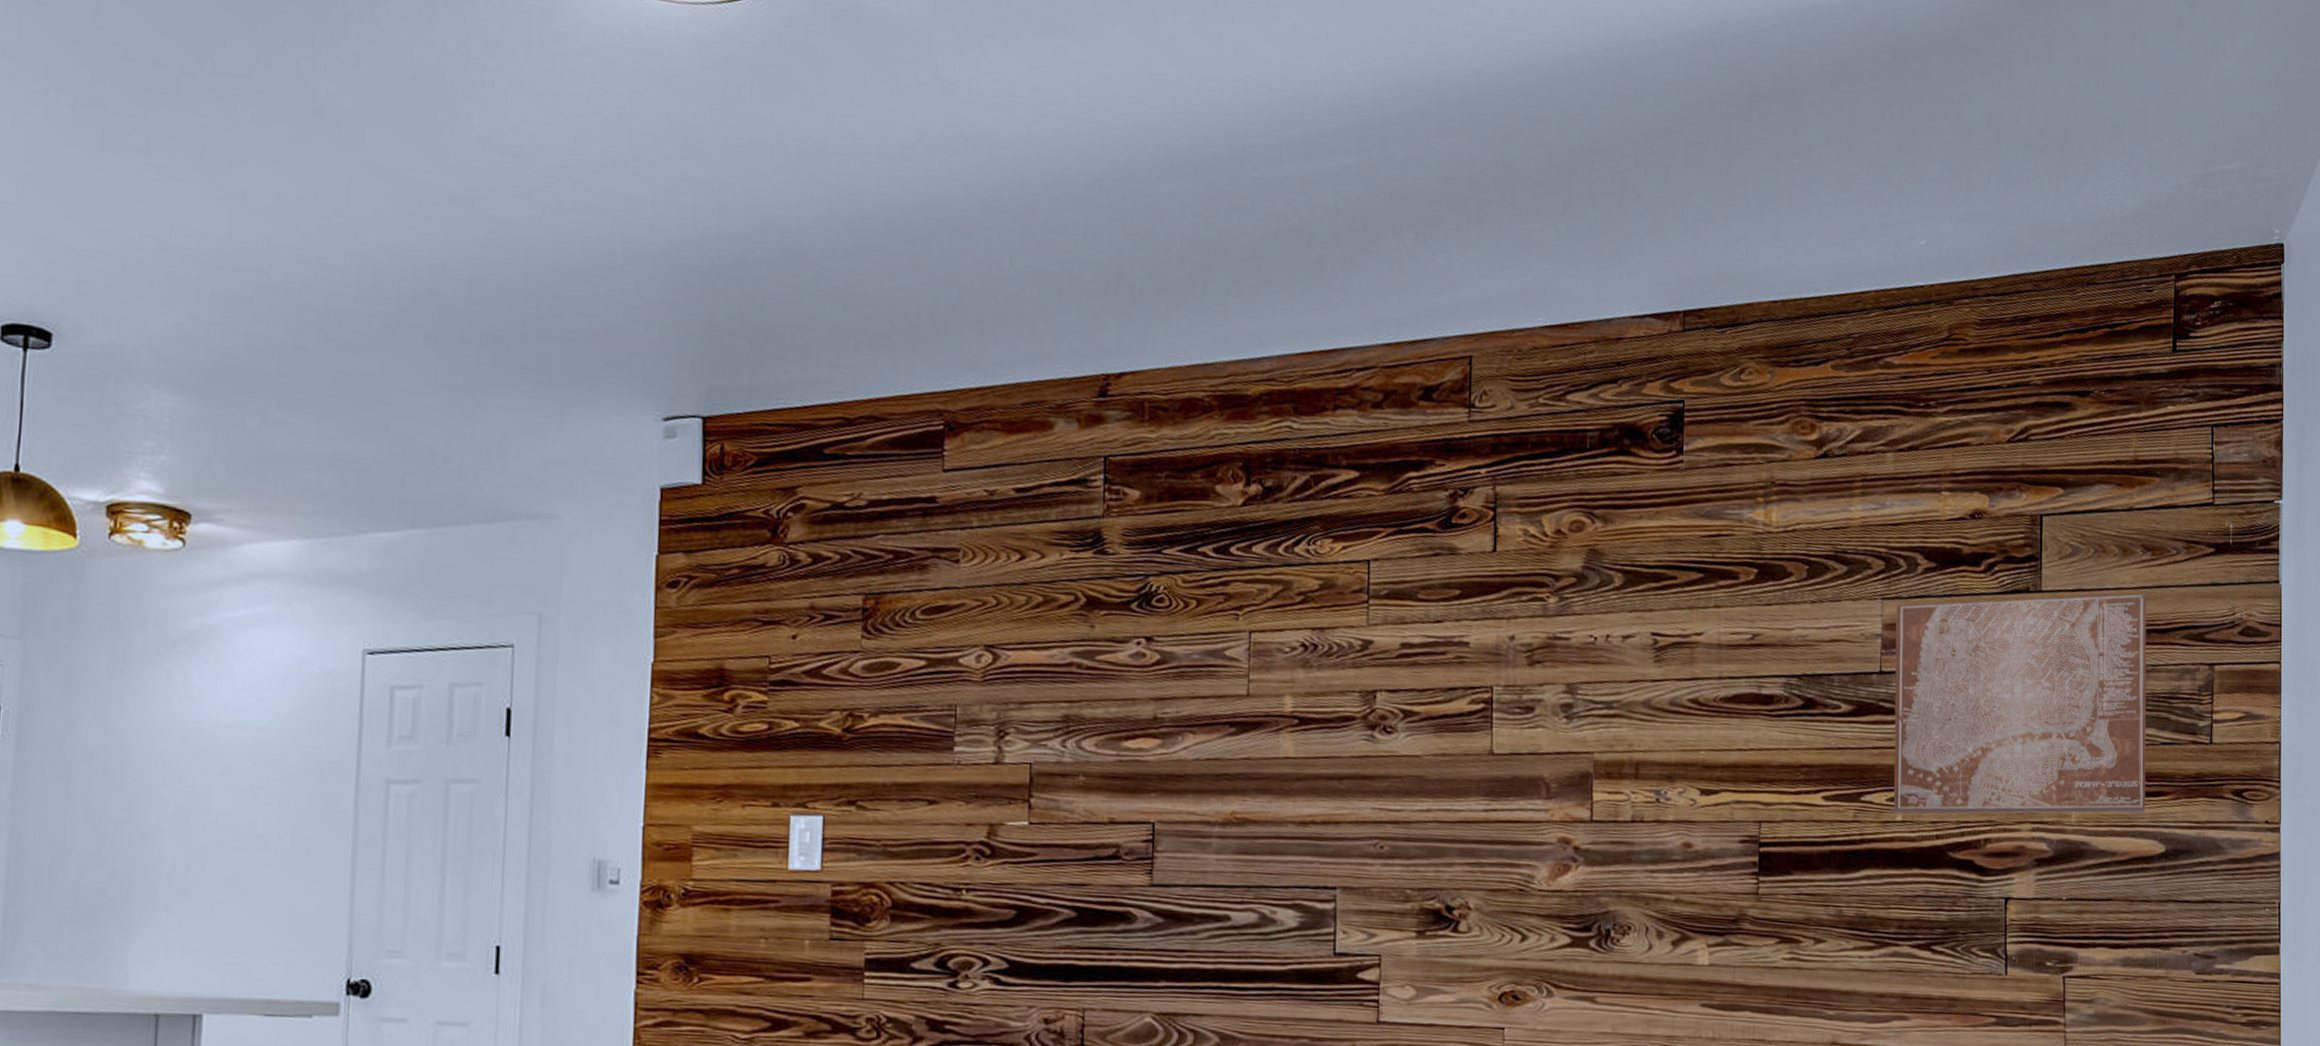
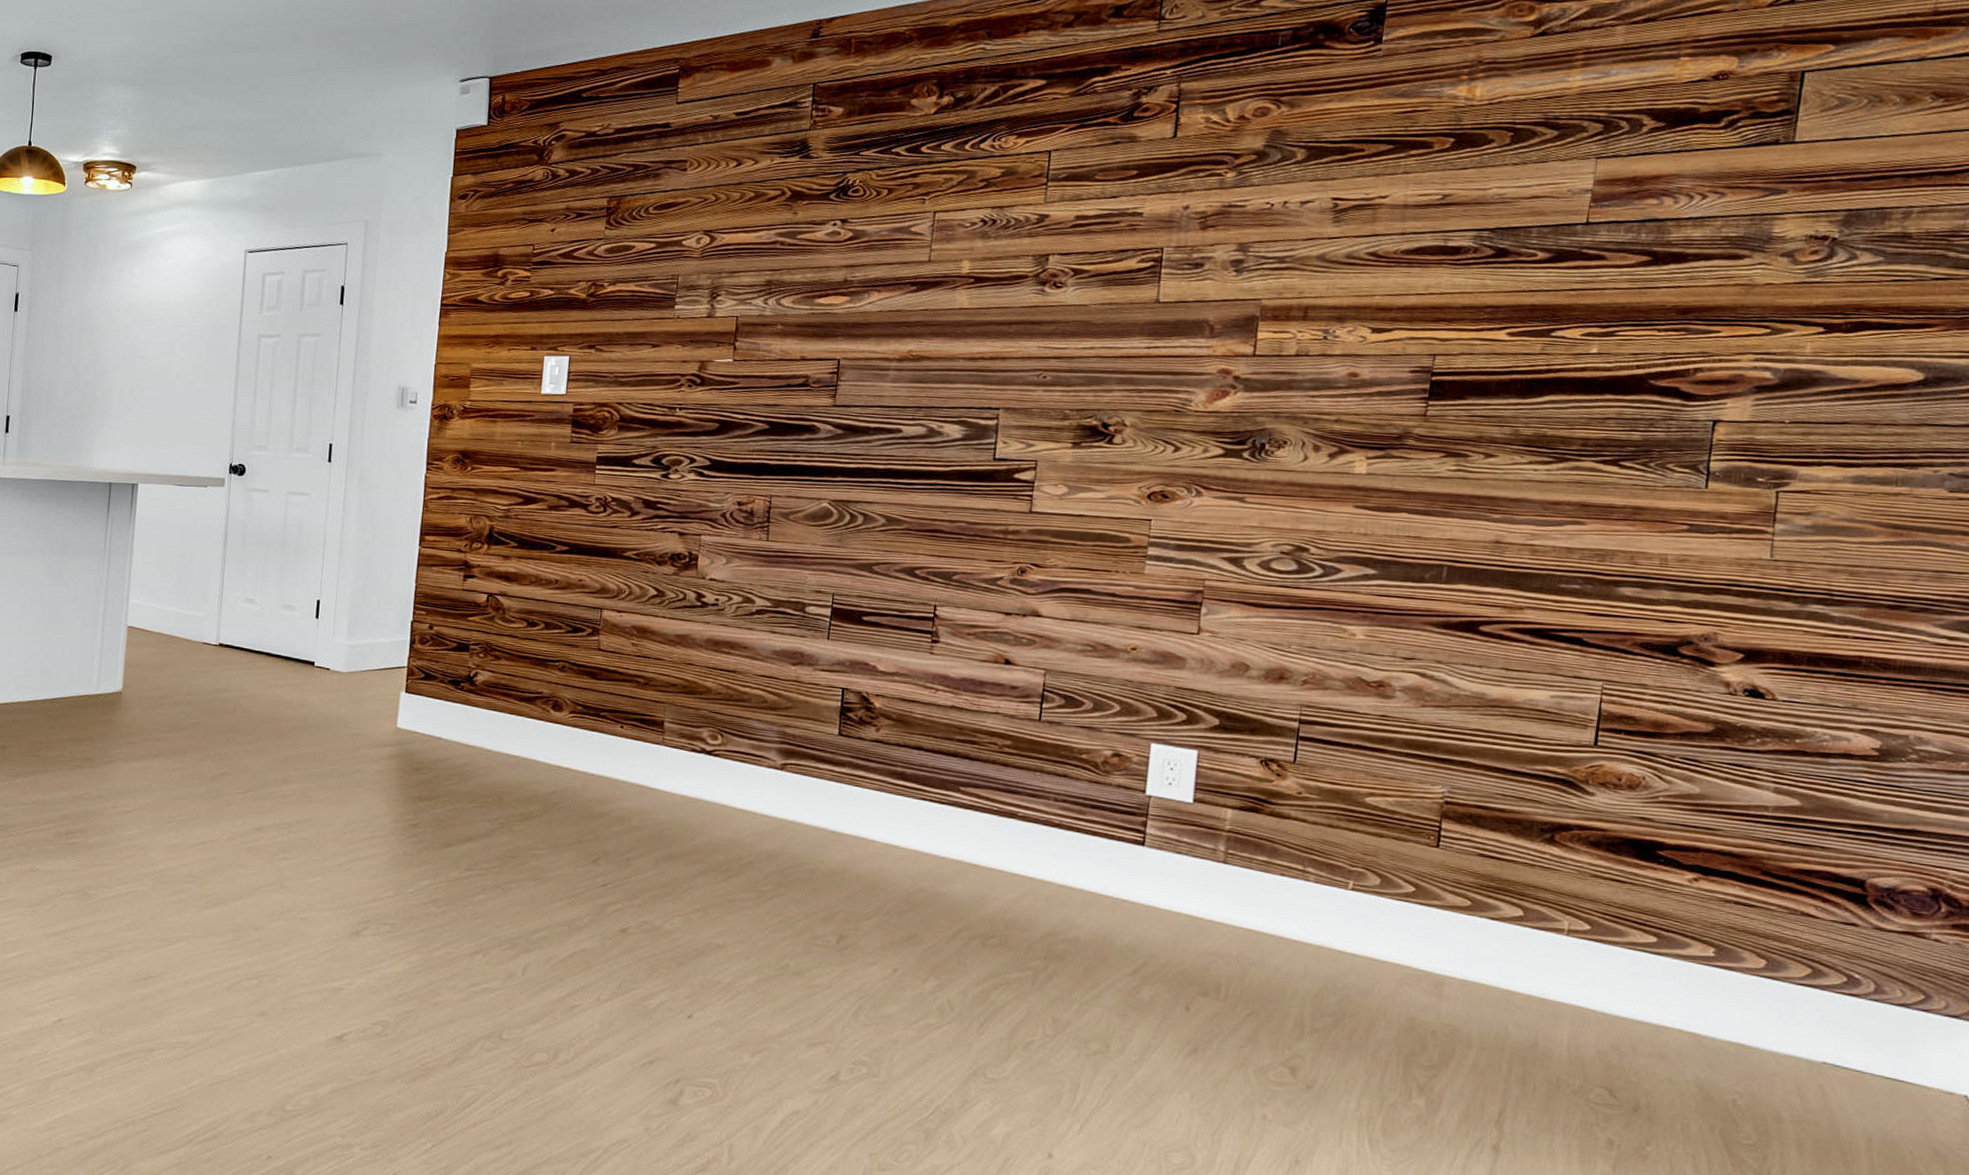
wall art: present [1893,593,2147,814] -> none [1588,138,1932,347]

